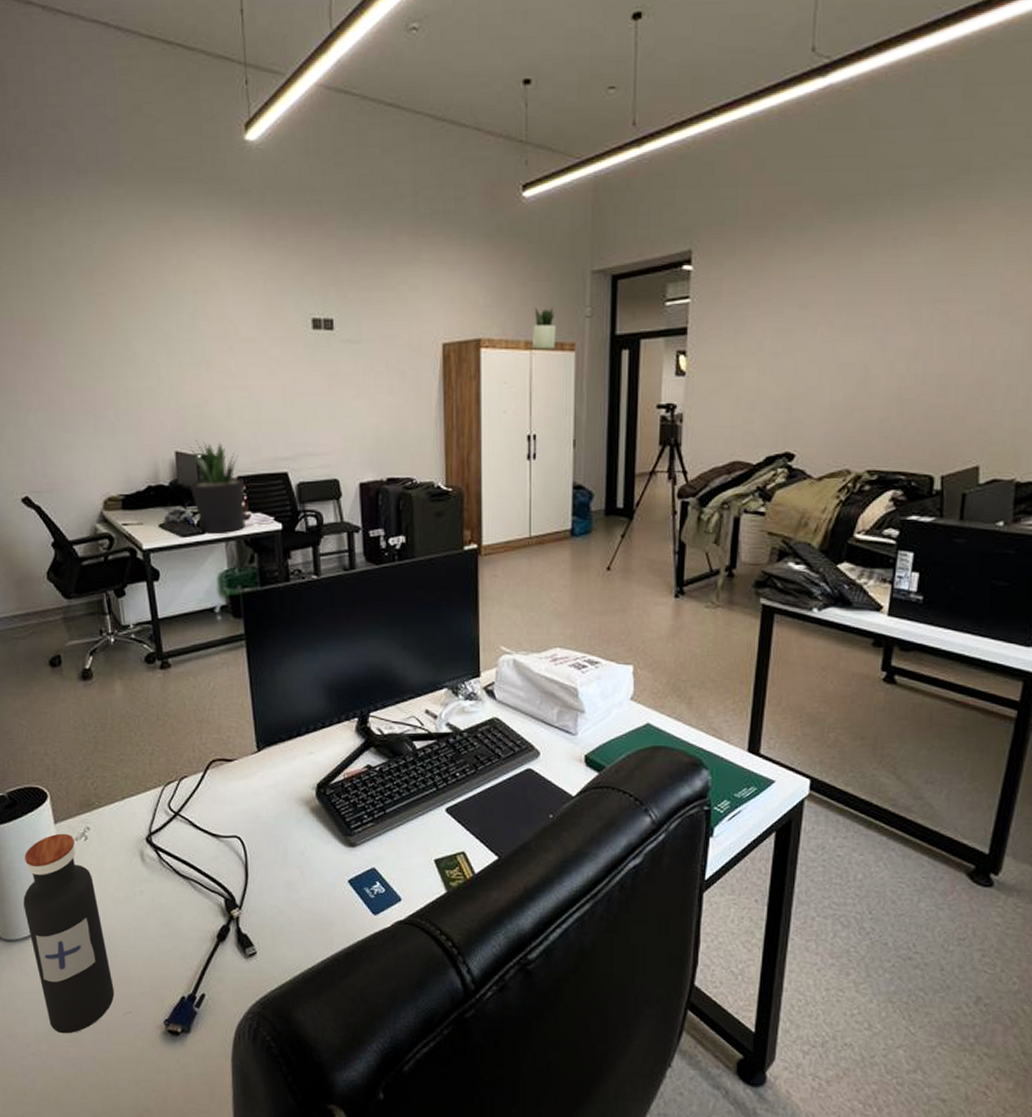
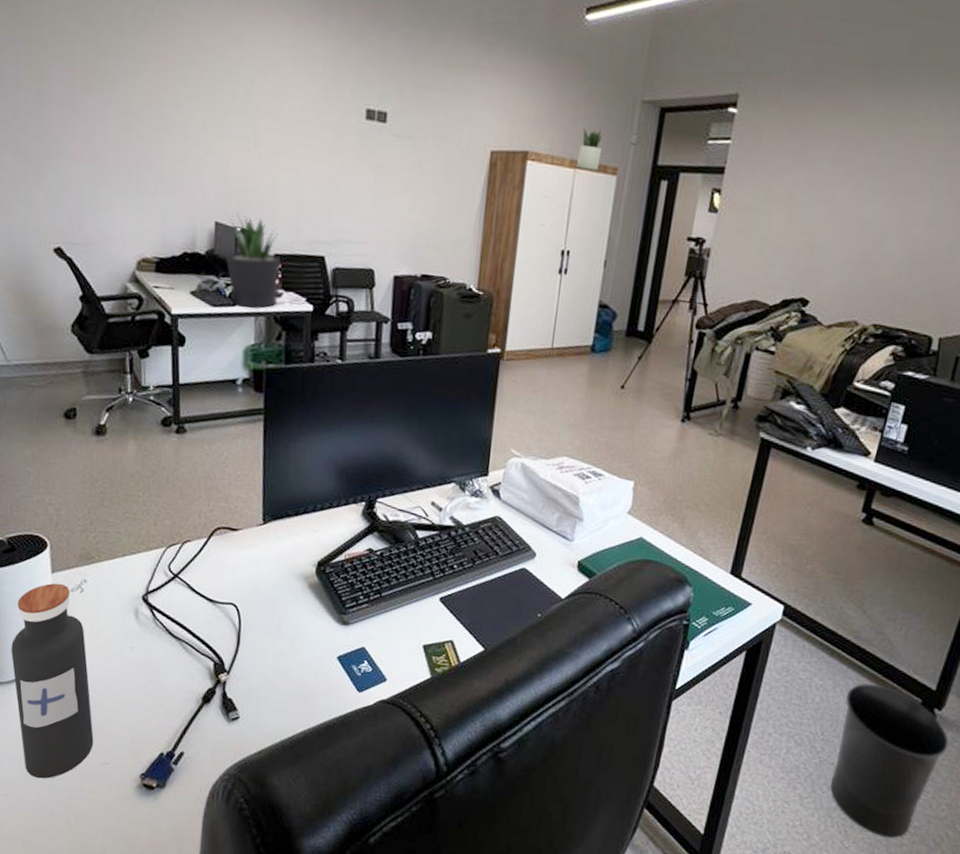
waste bin: none [885,854,1012,1018] -> present [829,683,949,838]

